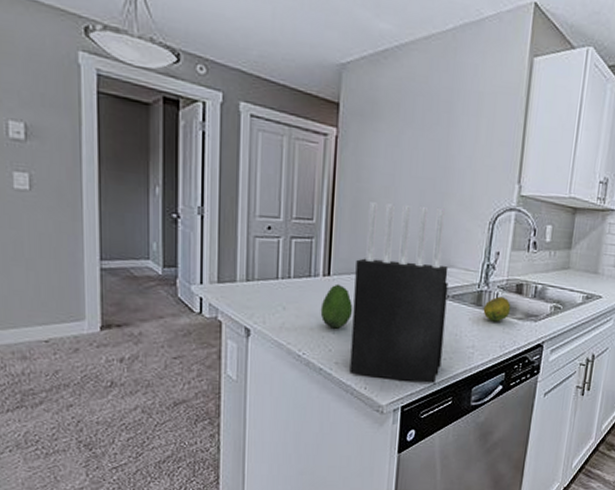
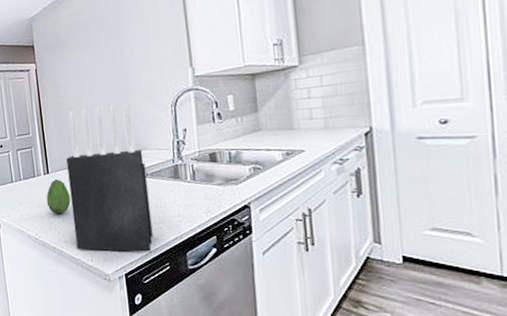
fruit: present [483,296,511,322] -> none [181,167,209,191]

